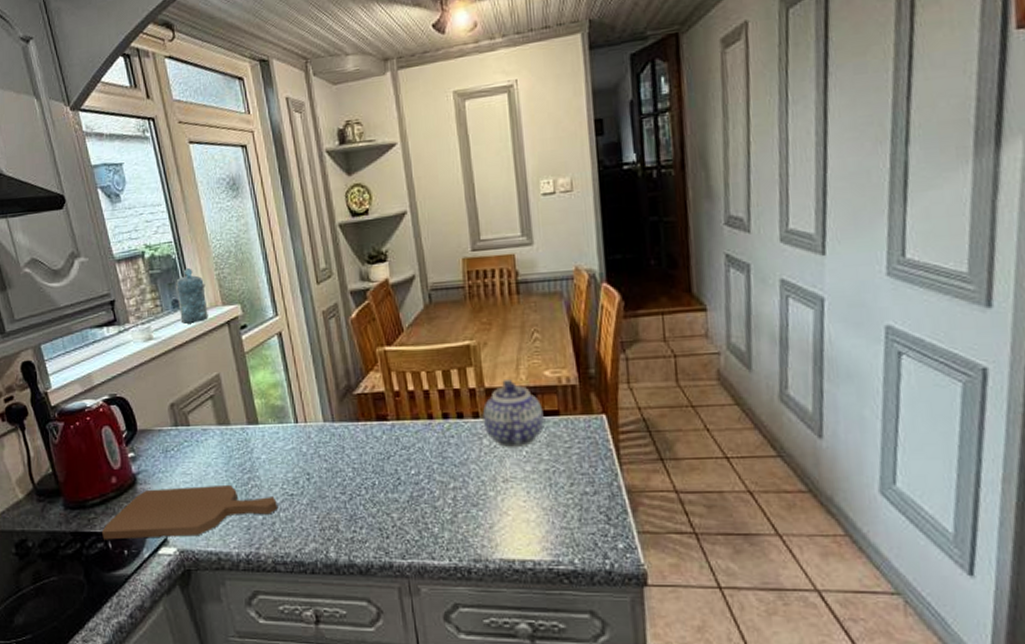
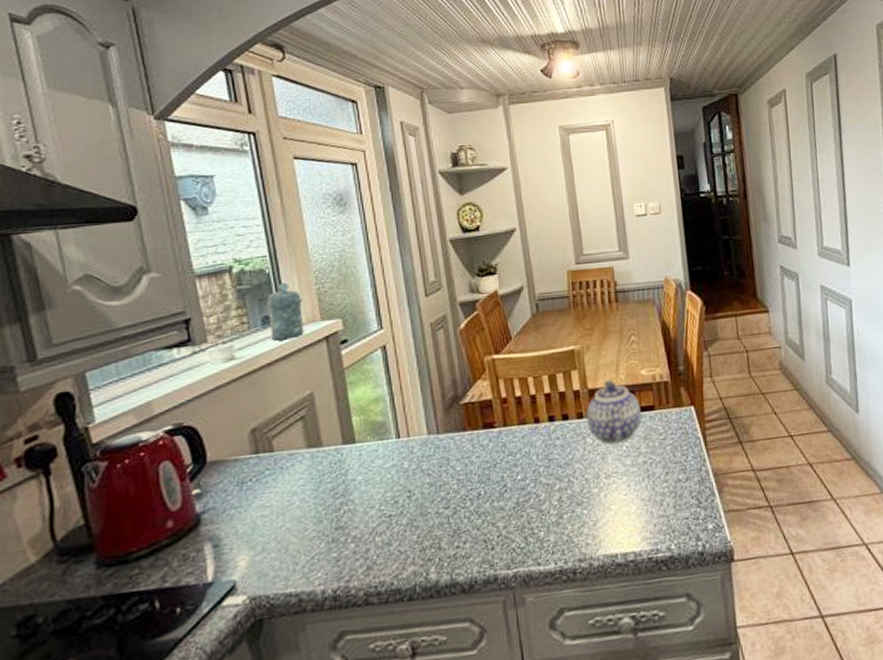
cutting board: present [102,484,279,540] -> none [147,512,374,600]

